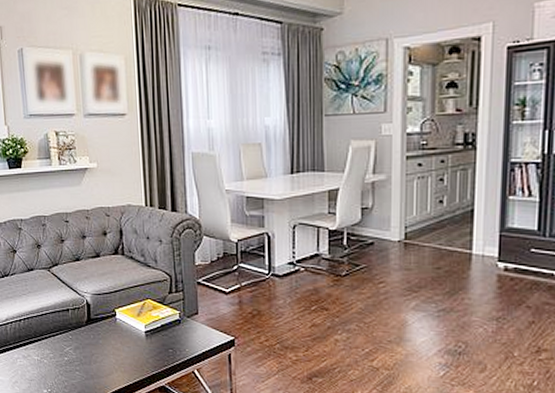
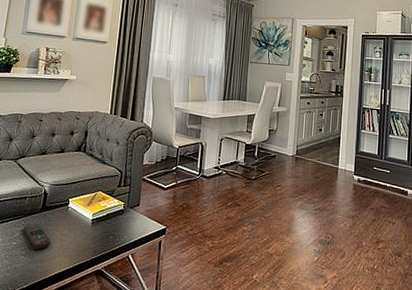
remote control: none [72,336,105,365] -> present [23,222,52,249]

